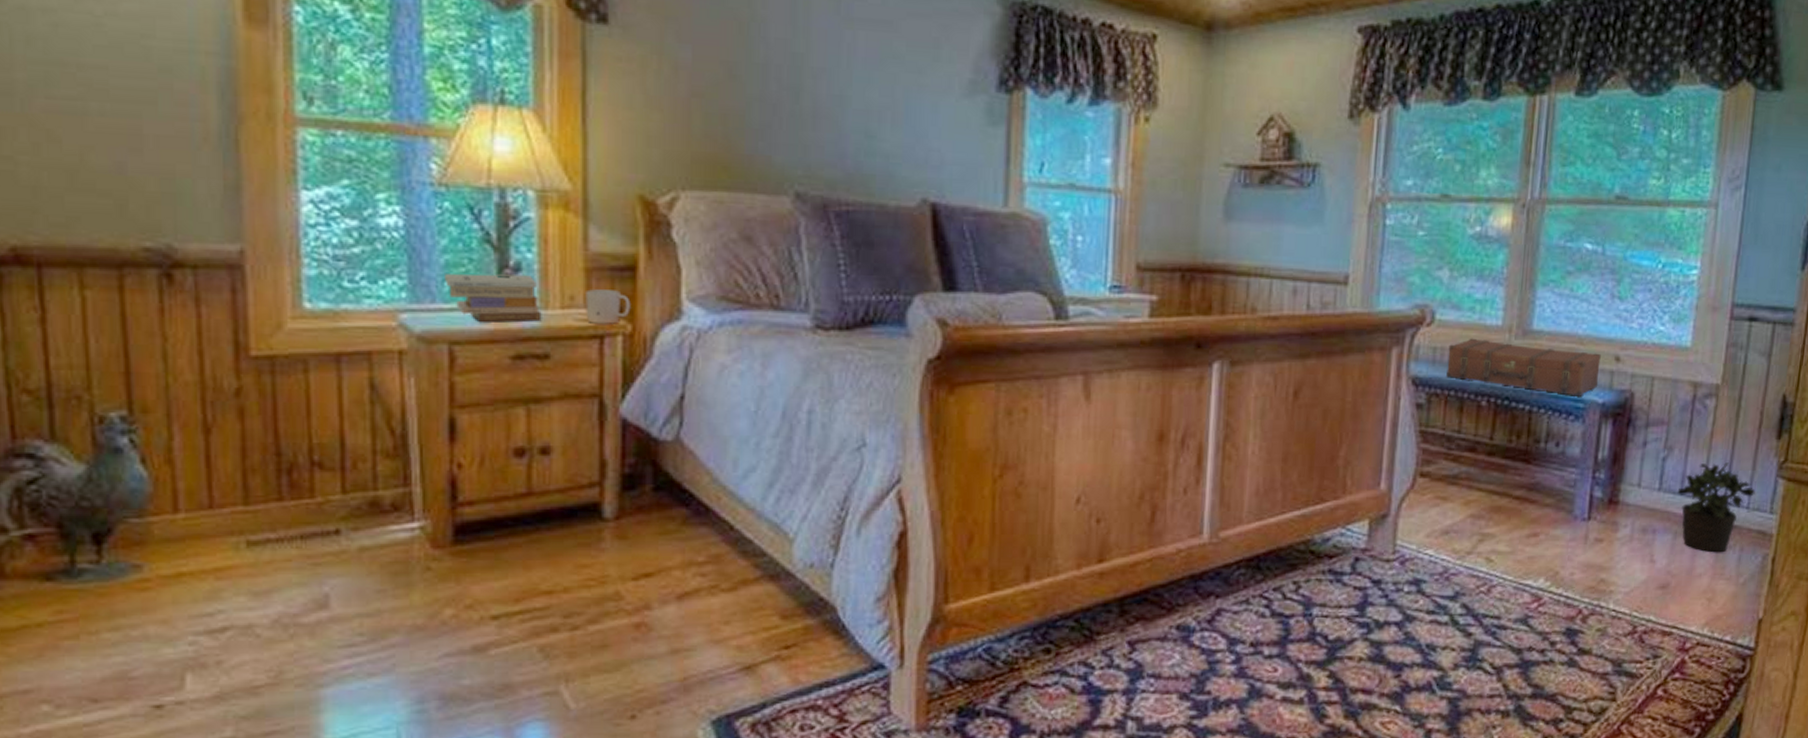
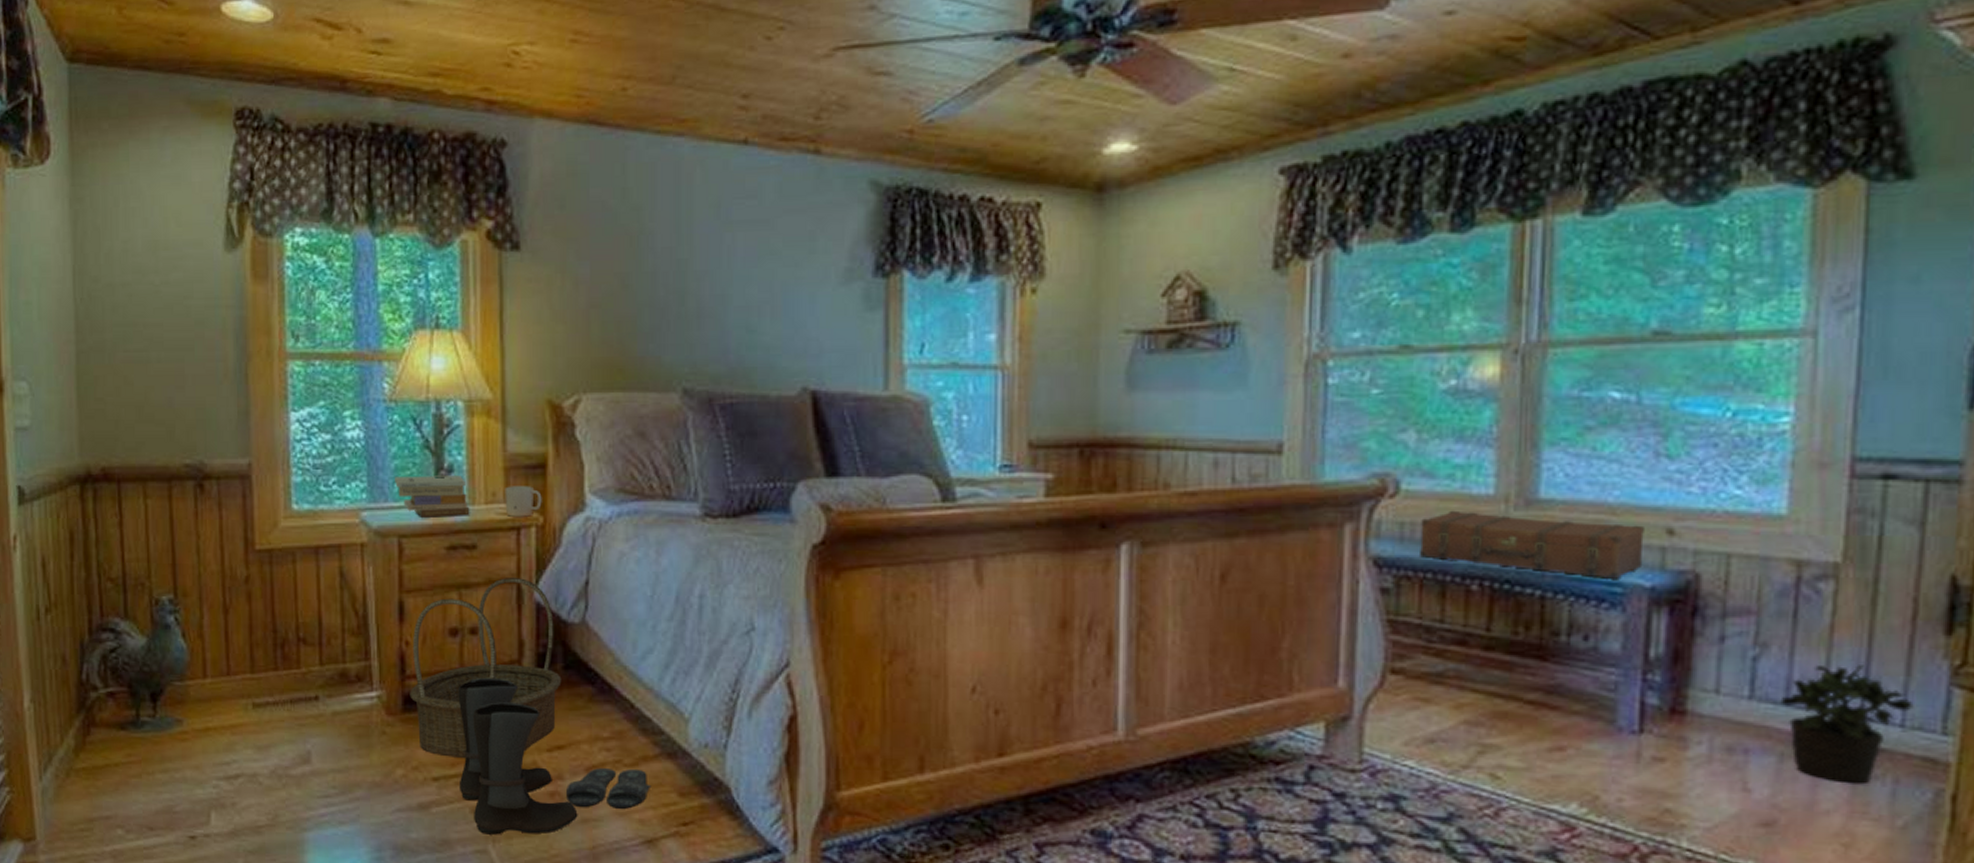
basket: none [462,391,651,594] -> present [410,578,562,759]
boot: none [524,502,668,674] -> present [458,677,578,835]
slippers: none [654,593,751,637] -> present [566,768,652,809]

